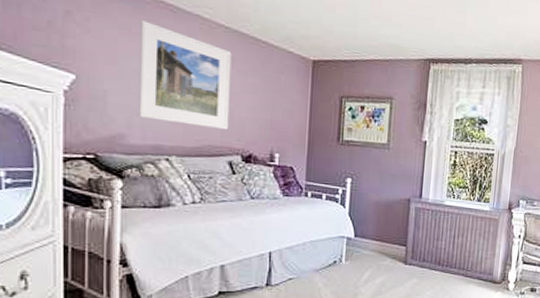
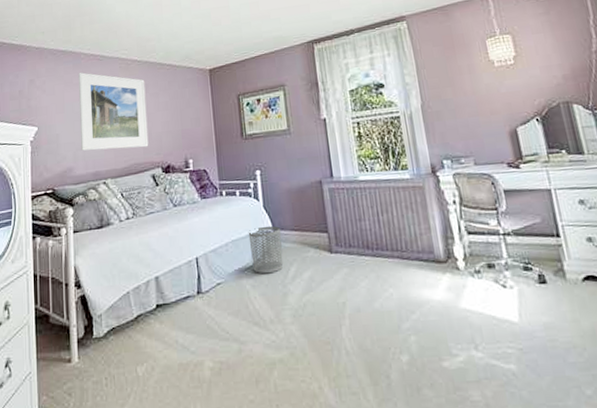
waste bin: none [328,232,363,275] -> present [248,225,284,274]

